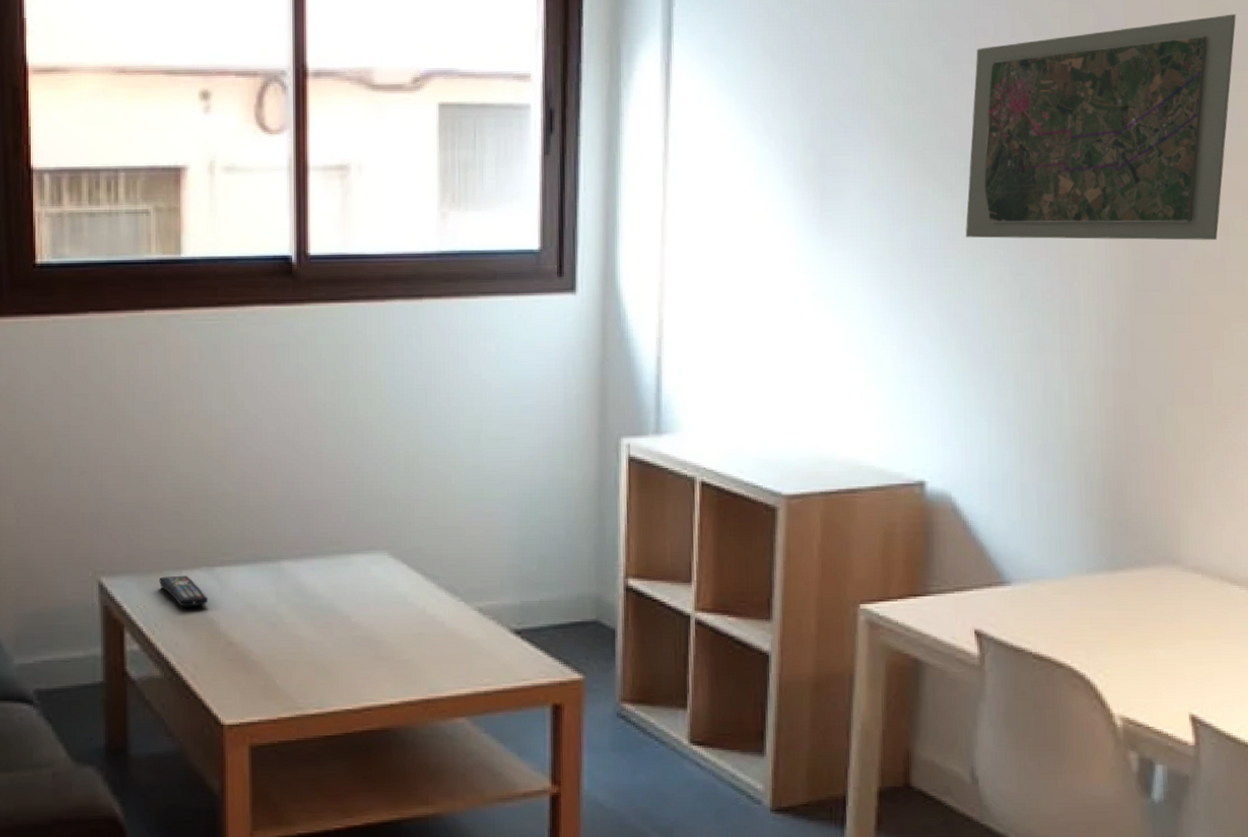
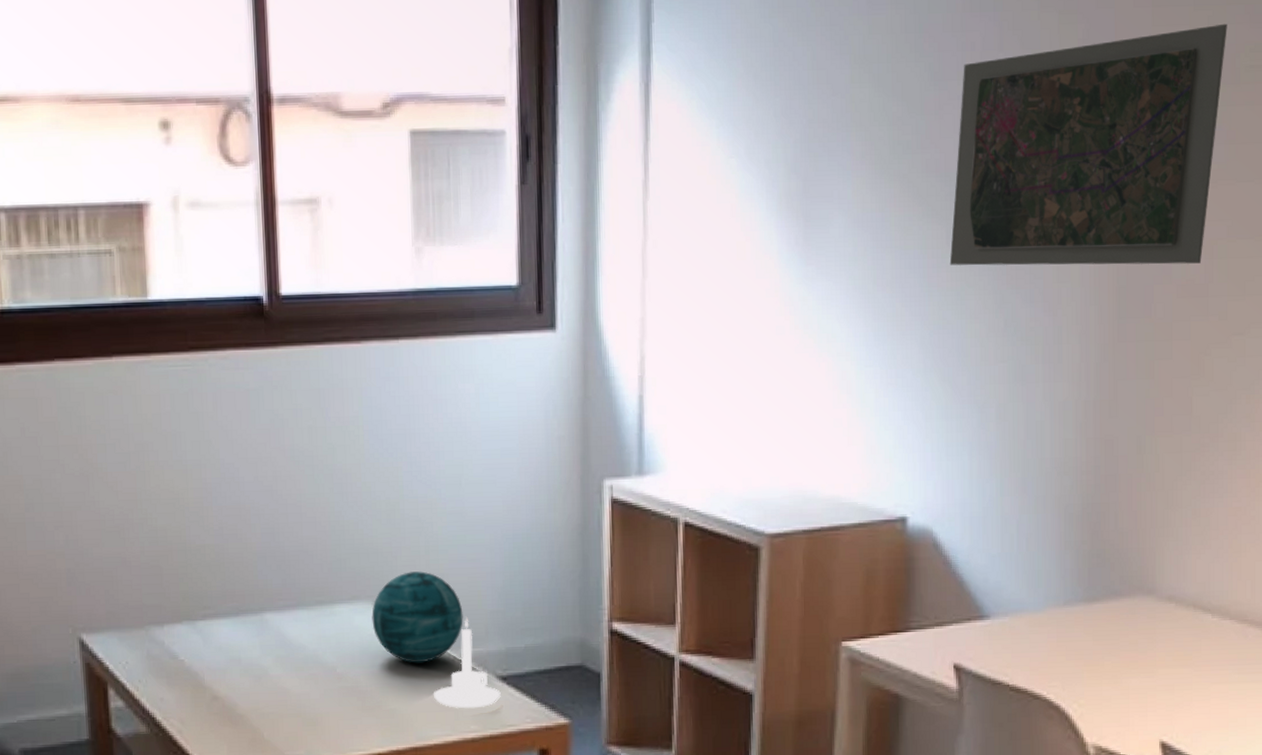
remote control: present [159,575,209,607] -> none [141,630,192,662]
decorative orb: none [388,524,479,615] -> present [372,571,463,663]
candle holder: none [446,570,515,662] -> present [433,617,501,709]

